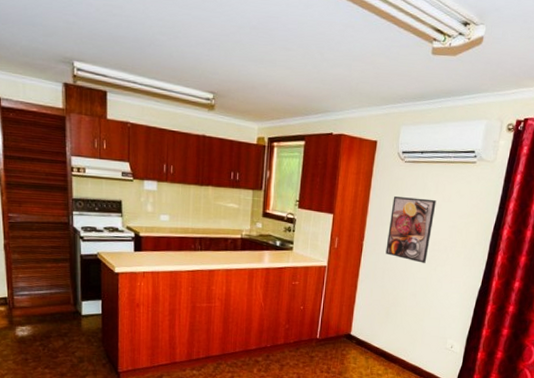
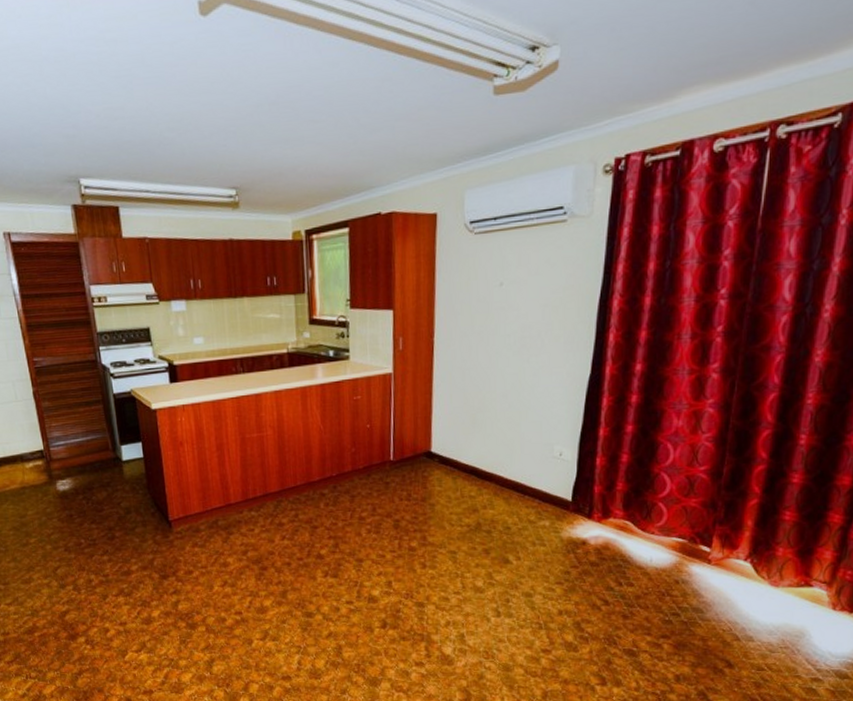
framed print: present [385,196,436,263] -> none [462,275,521,355]

